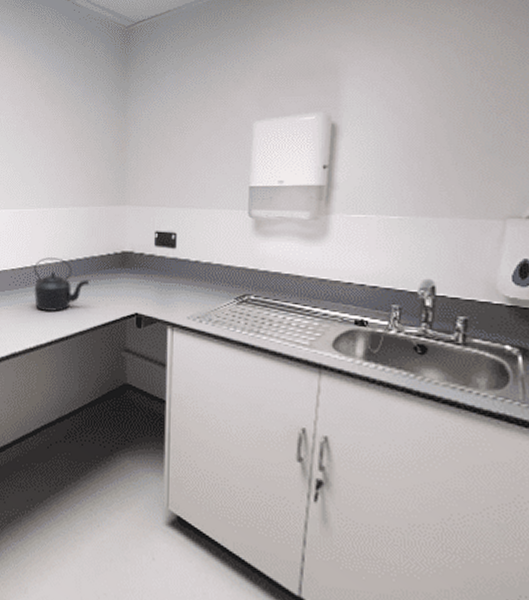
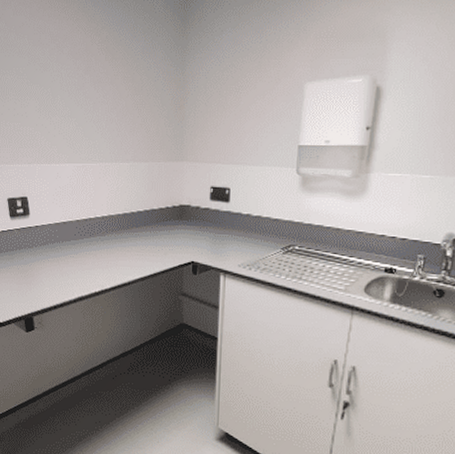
kettle: present [34,257,90,311] -> none [97,210,150,259]

